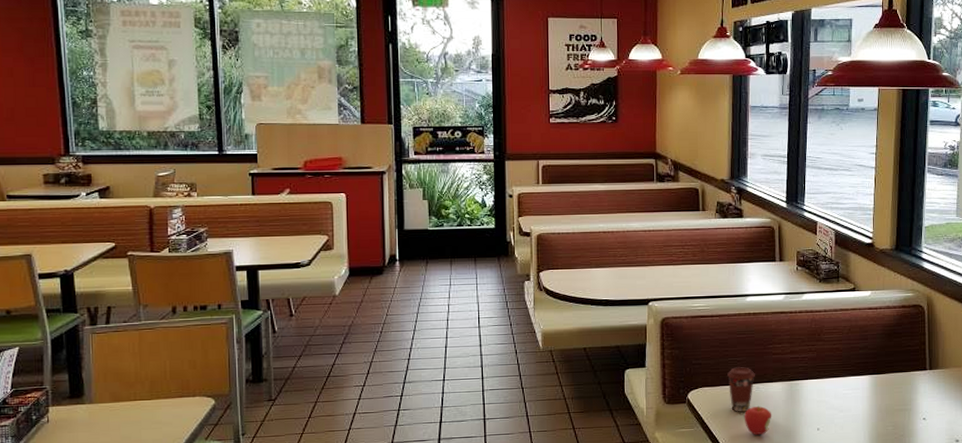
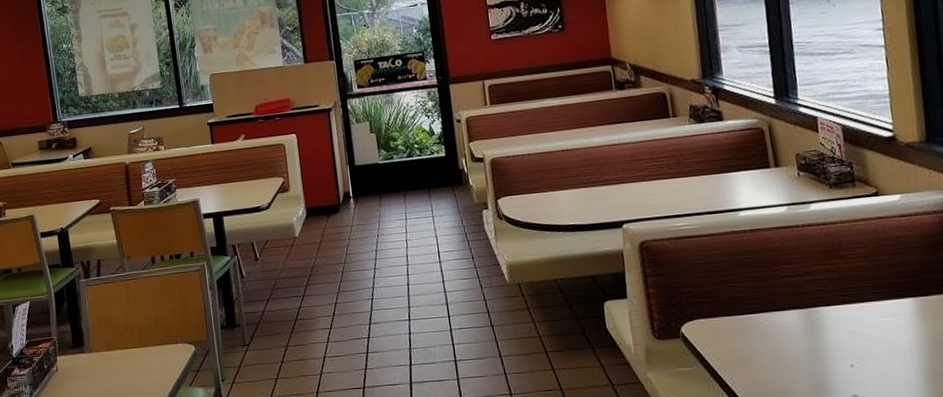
coffee cup: present [727,367,755,412] -> none [726,293,762,347]
apple: present [745,405,772,436] -> none [754,339,790,375]

